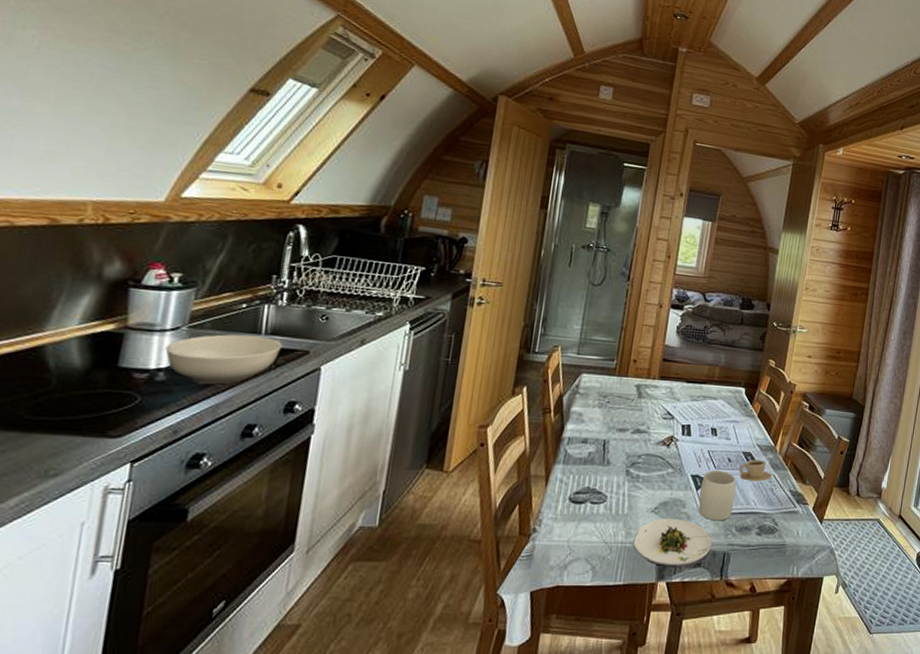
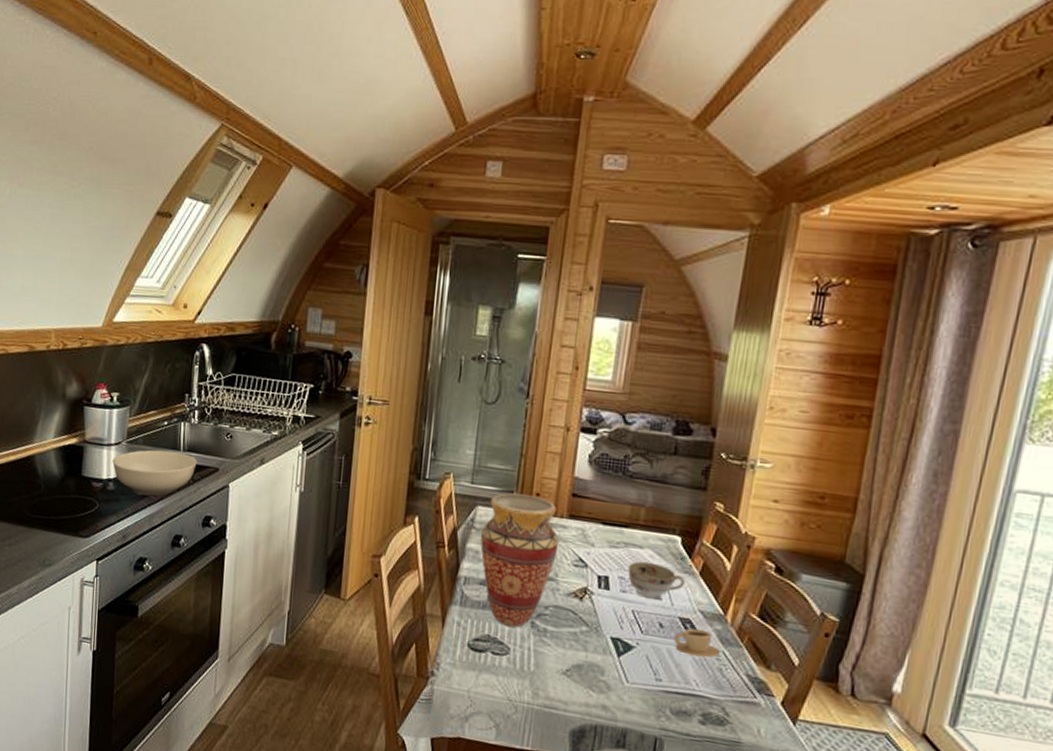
vase: none [584,361,652,477] -> present [480,492,559,628]
salad plate: present [633,518,712,570] -> none [541,683,639,748]
mug: present [698,470,736,521] -> none [621,634,671,699]
teacup: none [705,410,747,440] -> present [628,561,685,600]

